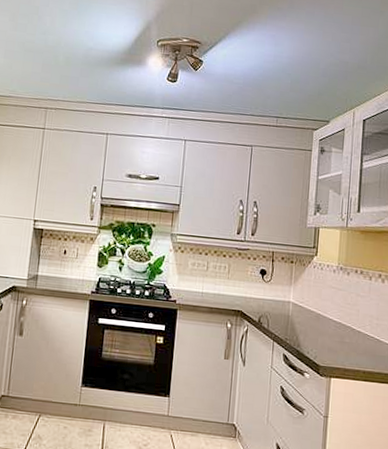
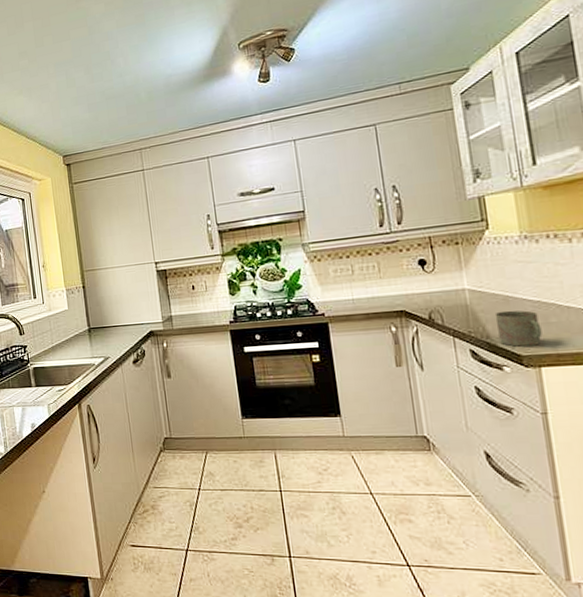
mug: none [306,326,338,359] -> present [494,310,542,347]

